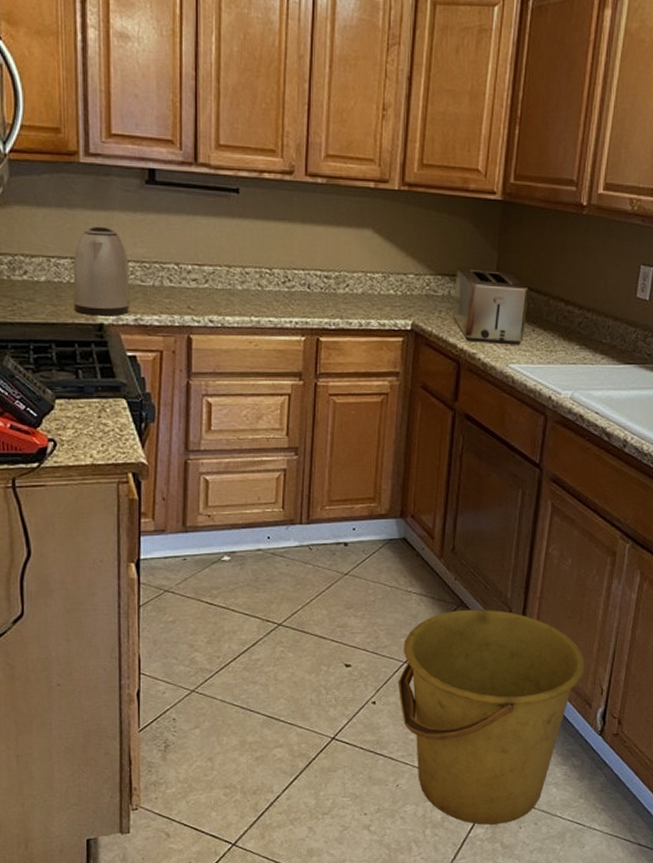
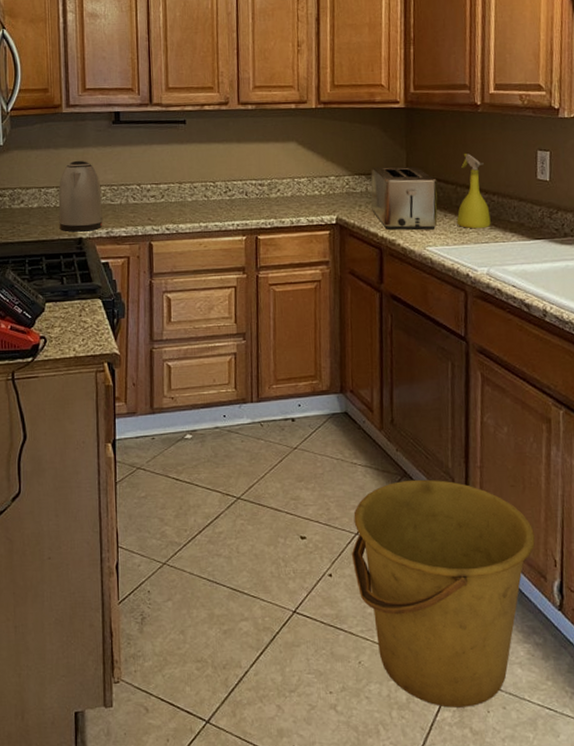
spray bottle: none [545,261,582,348] -> present [456,154,491,229]

